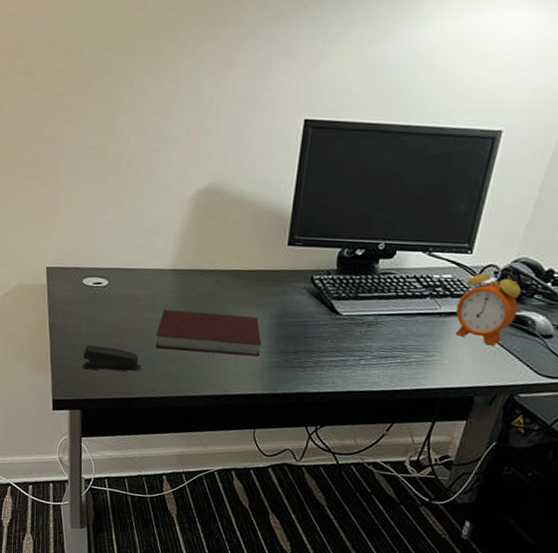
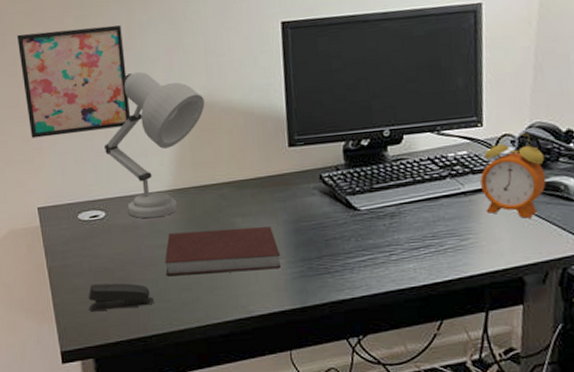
wall art: none [45,91,148,202] -> present [17,25,130,139]
desk lamp: none [115,148,217,294] -> present [103,71,205,219]

